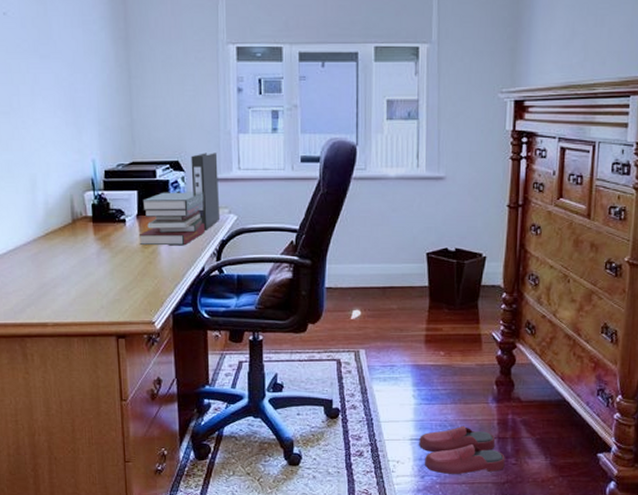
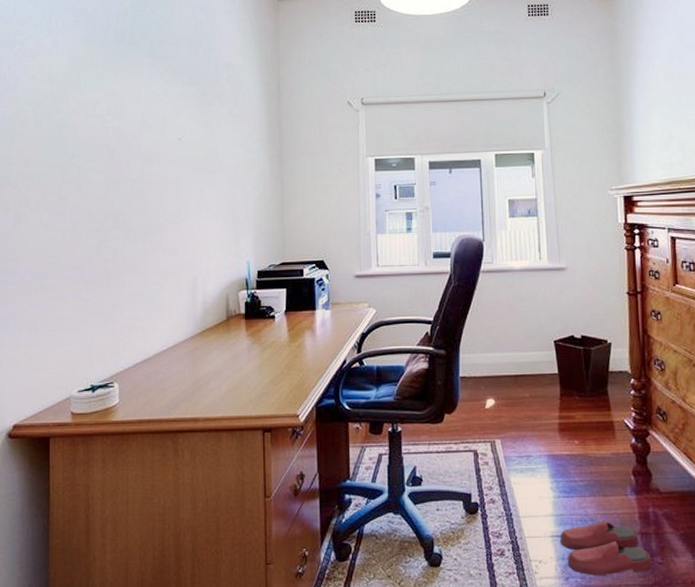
books: present [138,192,205,246] -> none [286,288,347,340]
binder: present [191,153,221,230] -> none [334,252,361,324]

